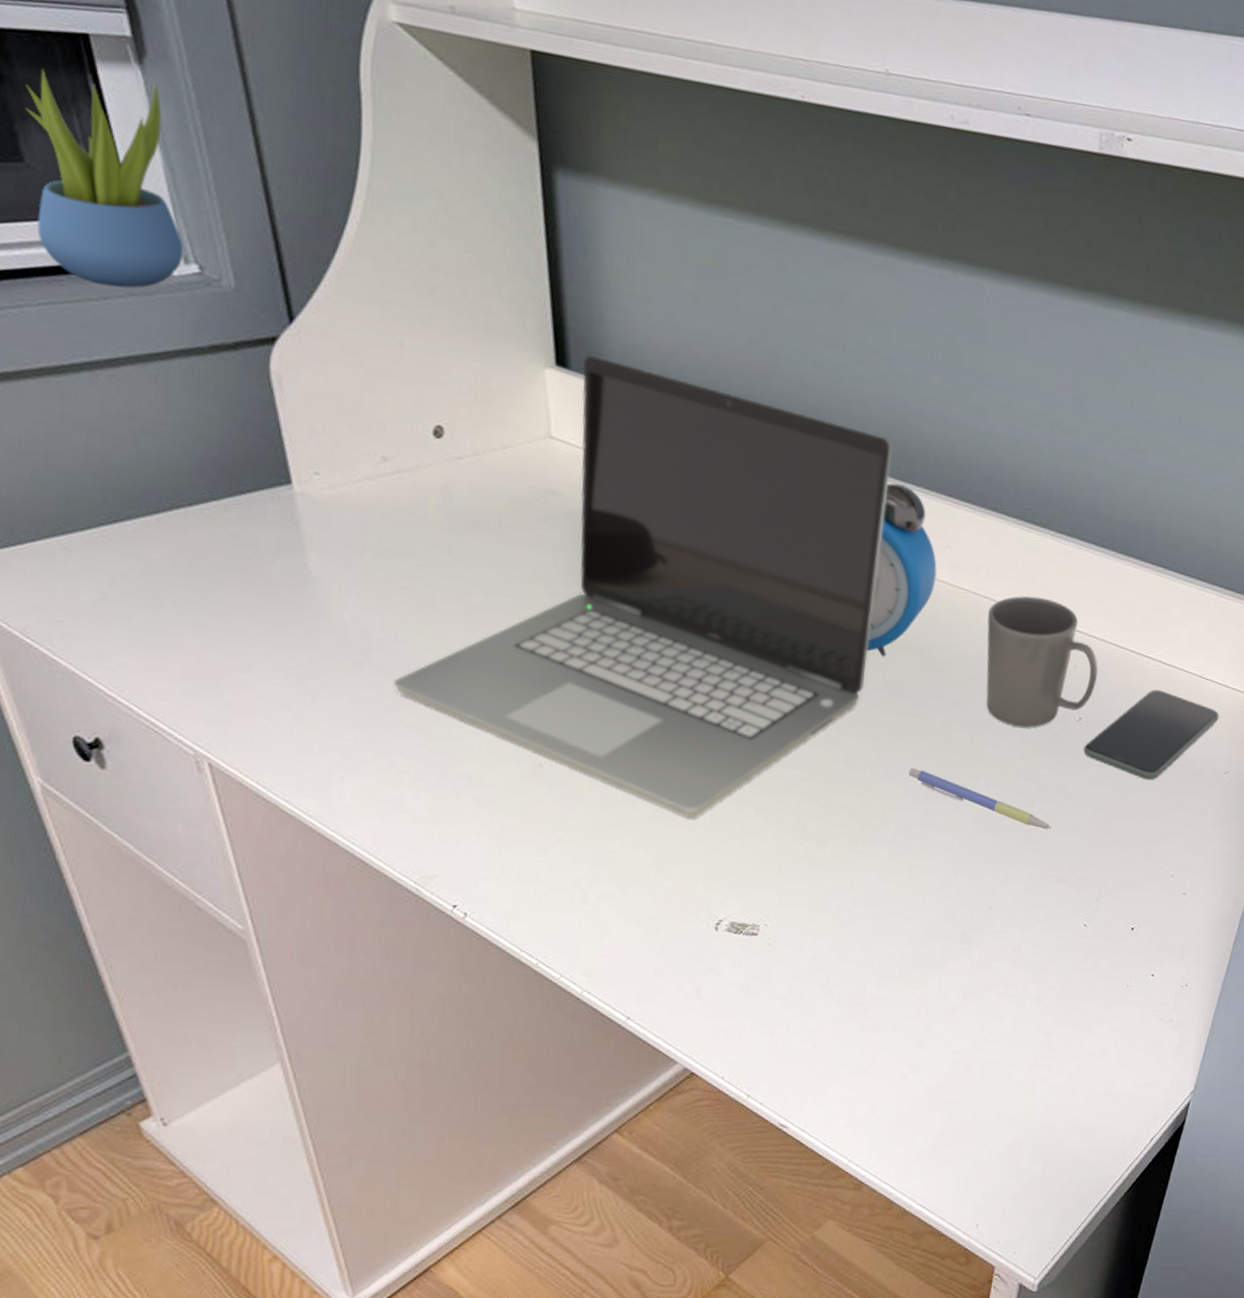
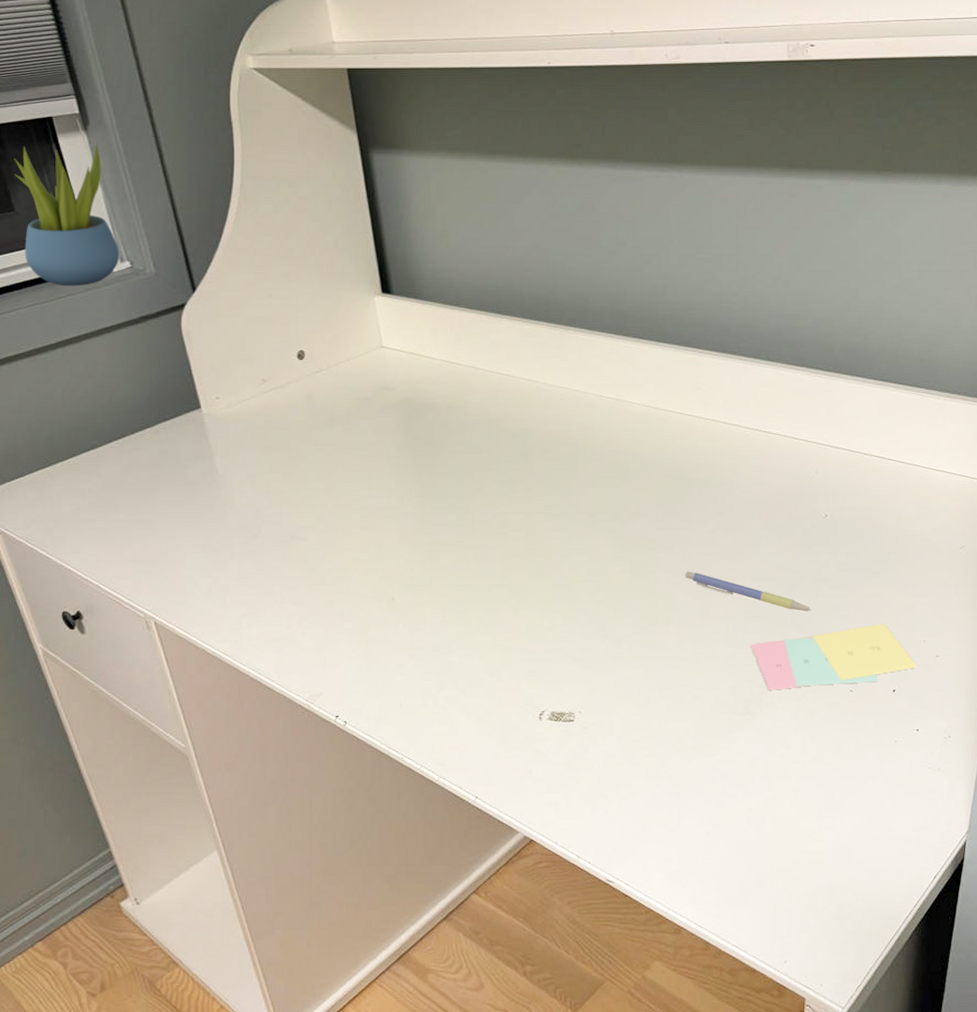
laptop: present [394,355,893,818] -> none [282,282,646,630]
alarm clock: present [866,483,937,657] -> none [640,344,691,484]
sticky notes: none [976,850,1162,918] -> present [750,623,918,691]
mug: present [985,596,1098,727] -> none [737,419,837,528]
smartphone: present [1083,689,1219,781] -> none [832,484,949,561]

